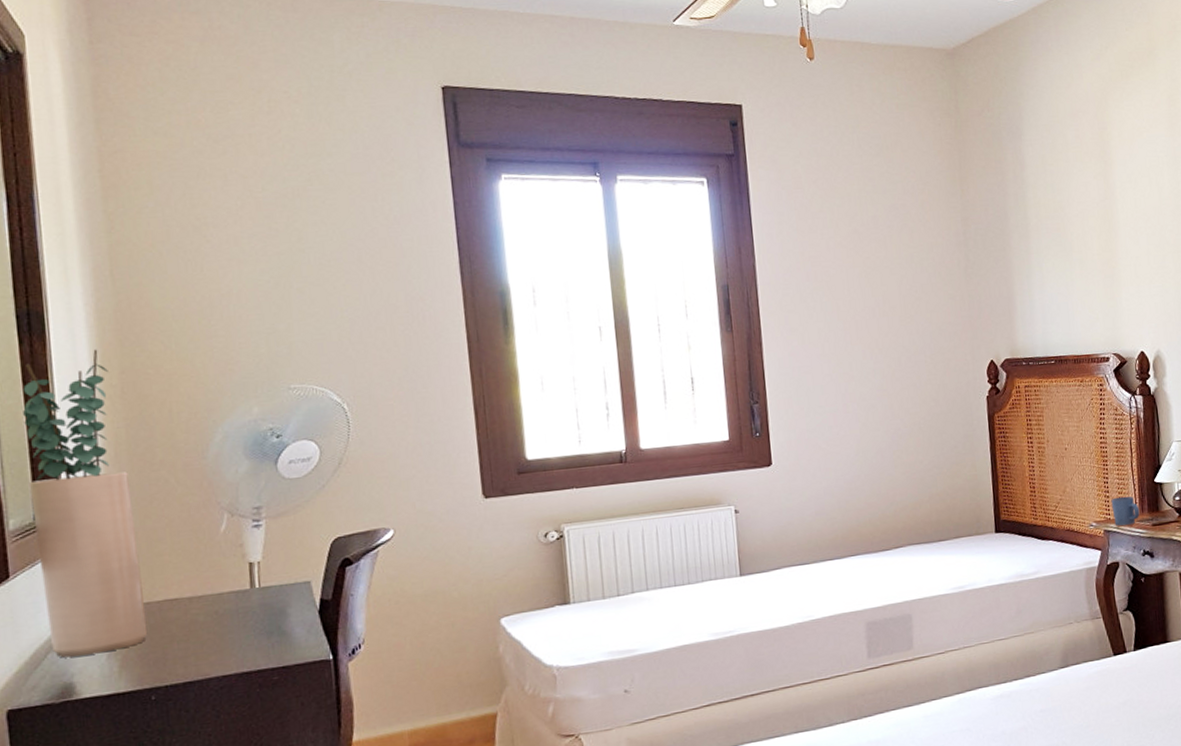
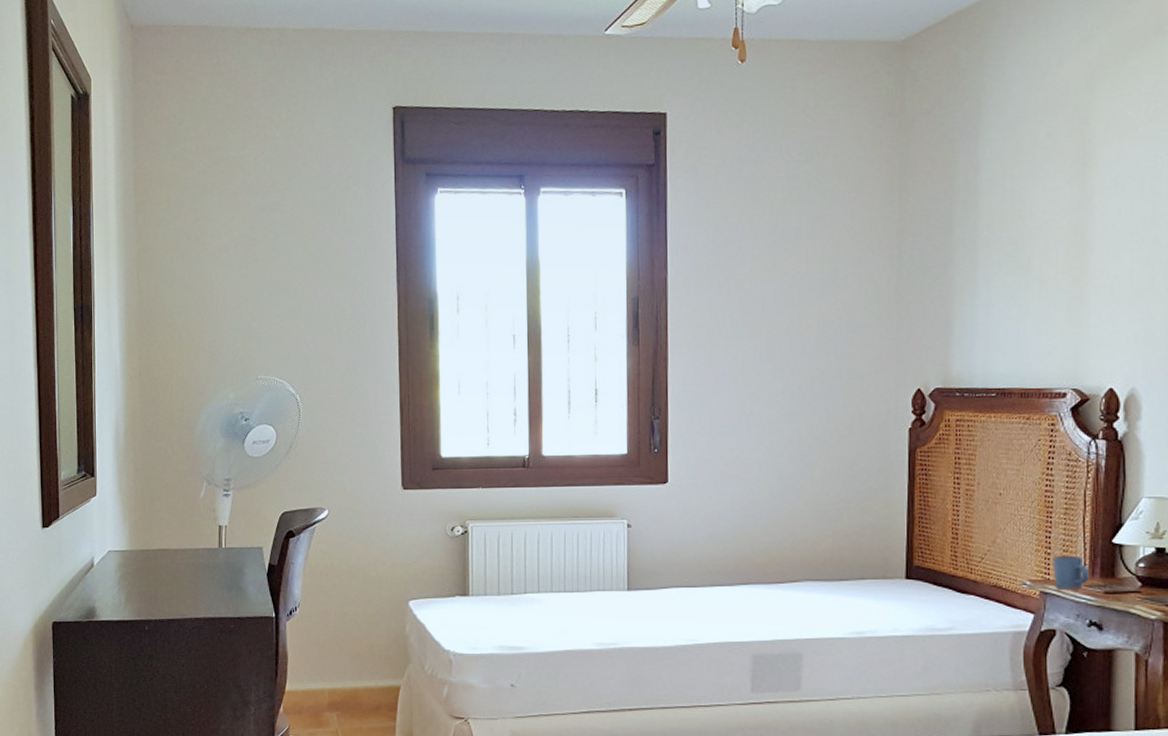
vase: present [23,349,148,658] -> none [75,338,146,586]

